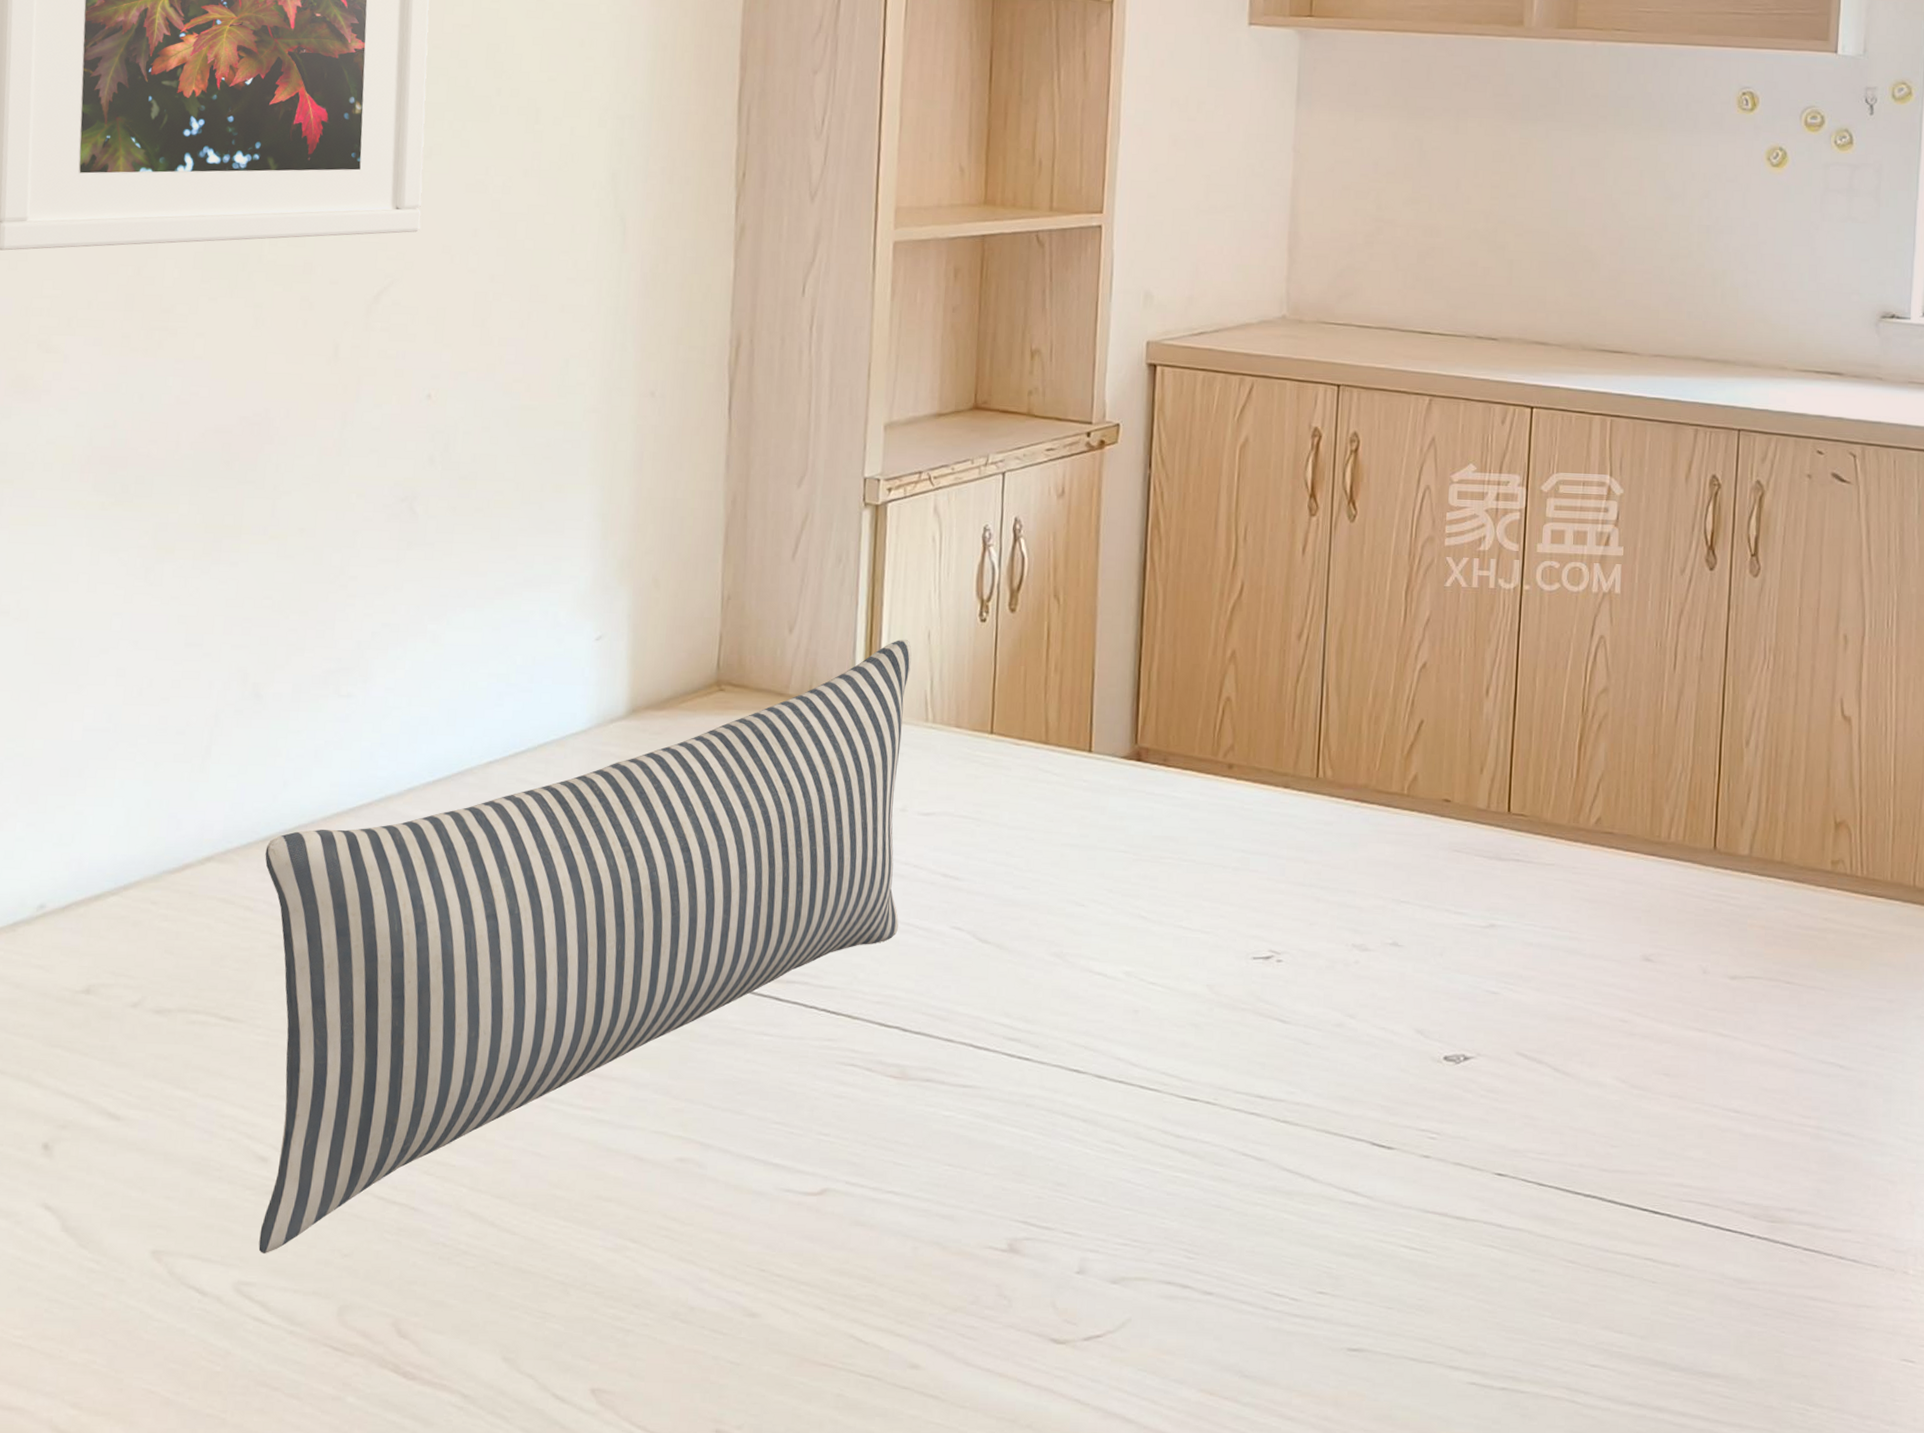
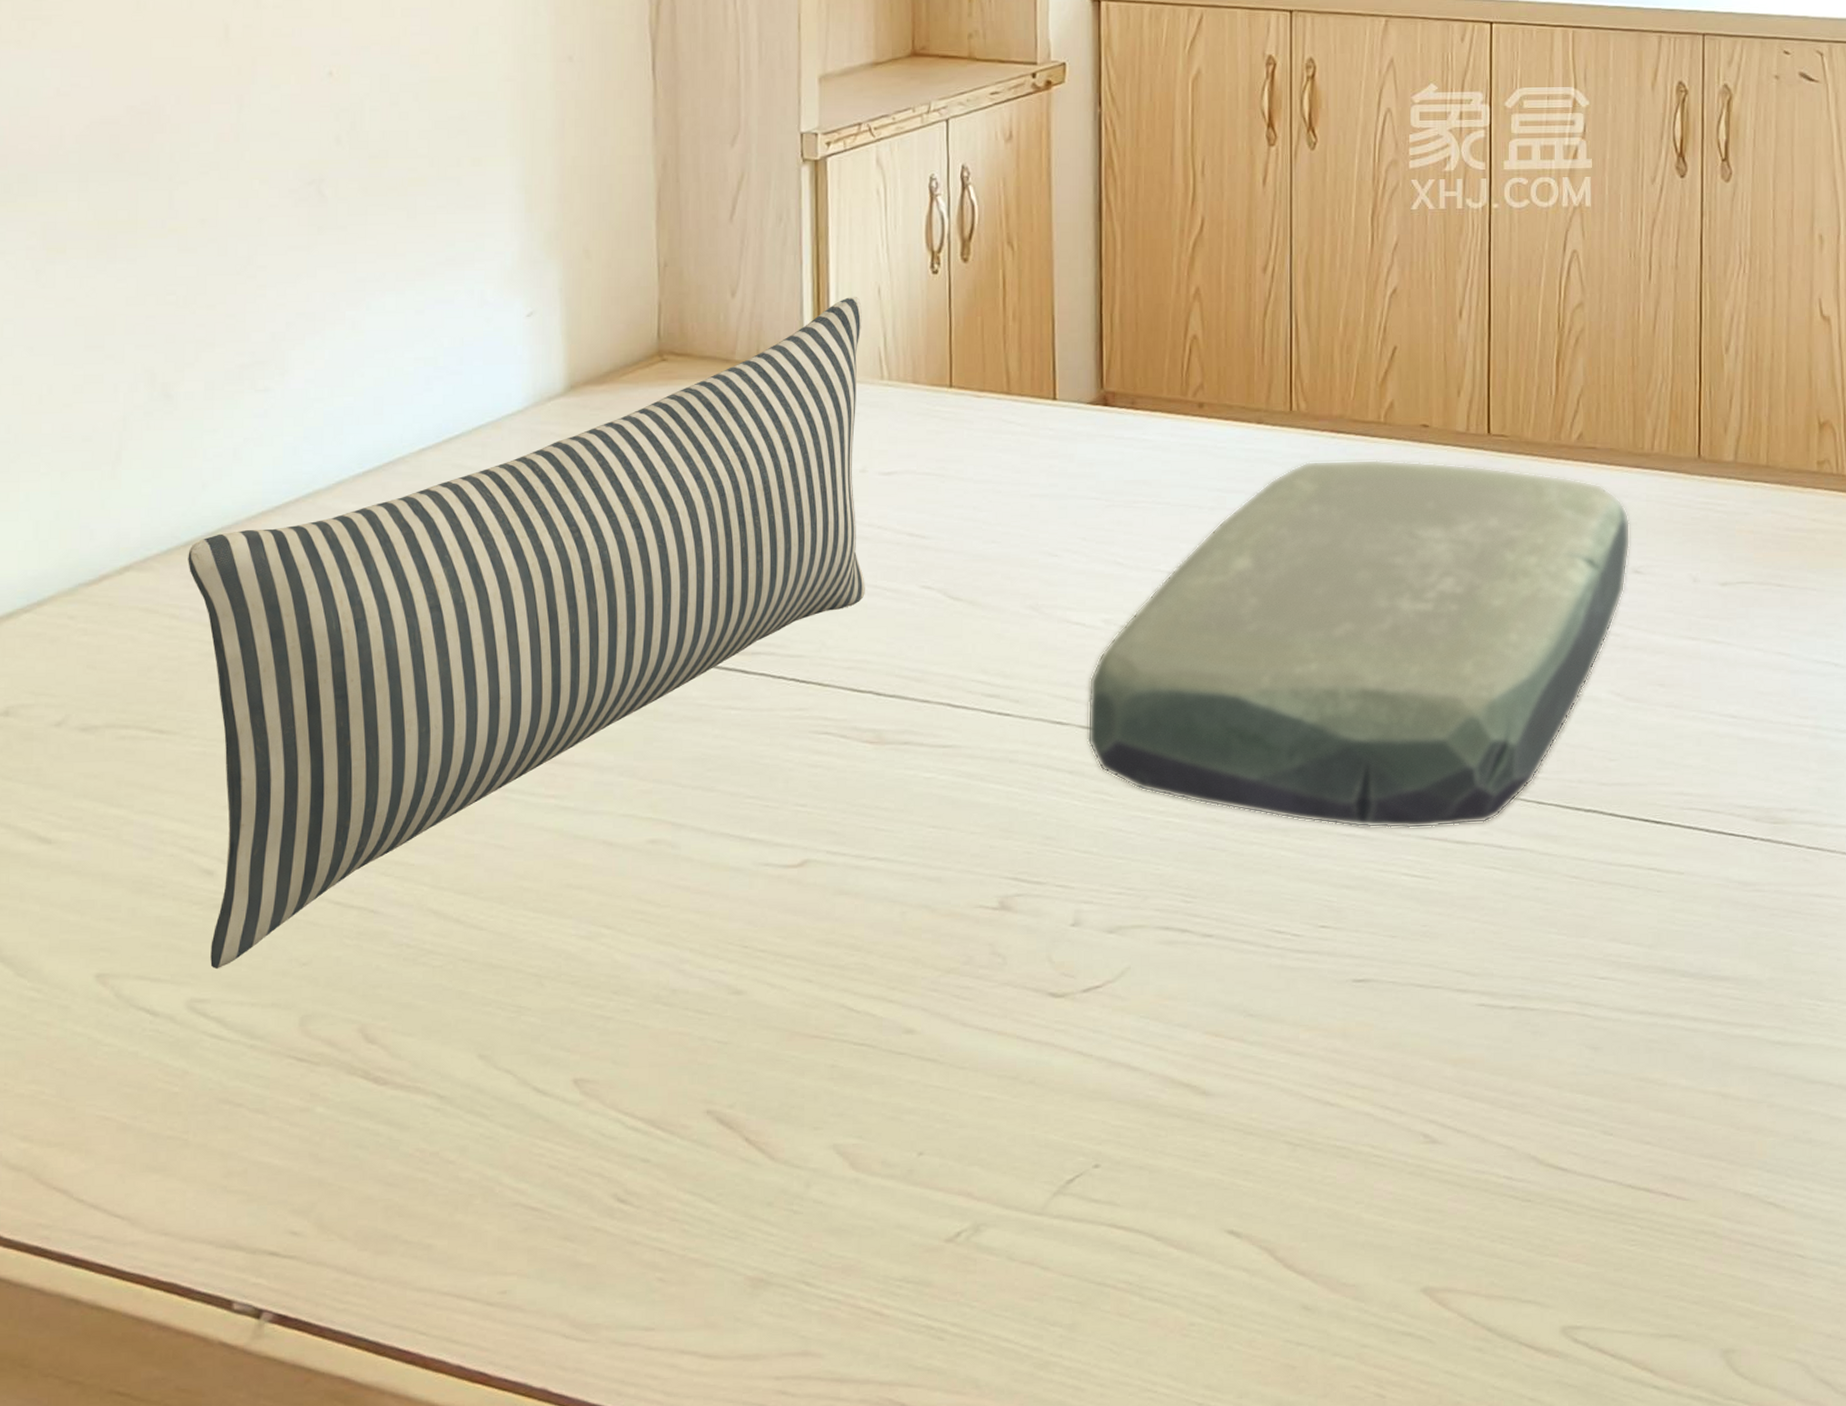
cushion: none [1102,828,1644,1202] -> present [1087,459,1631,829]

